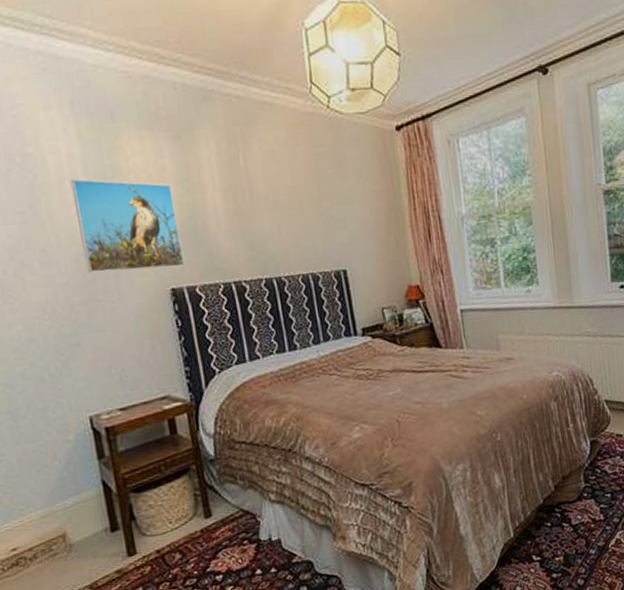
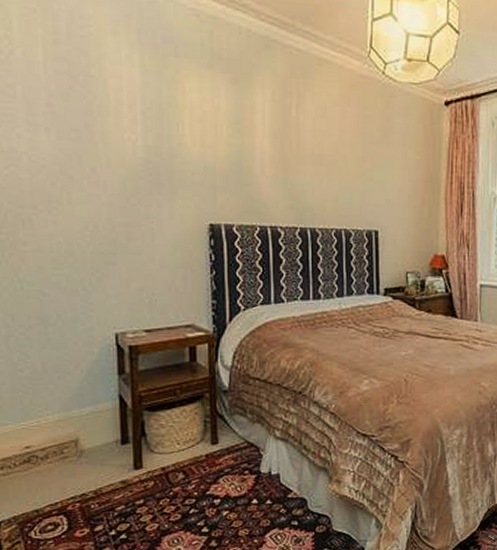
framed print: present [69,178,185,273] -> none [127,104,226,204]

